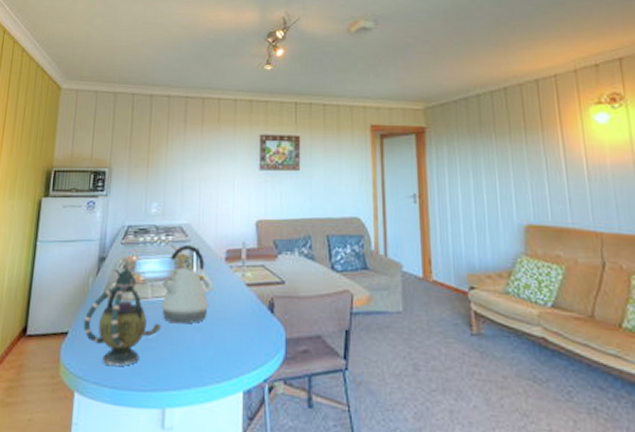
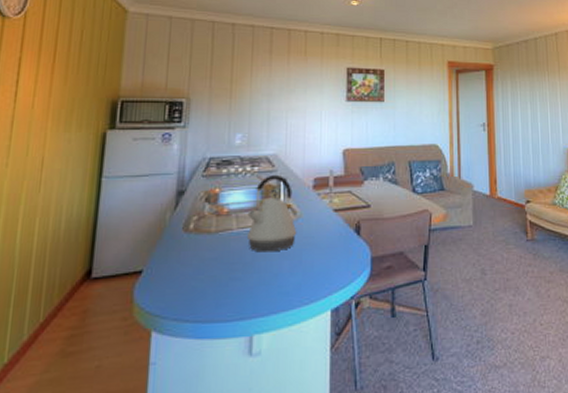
teapot: present [83,268,162,366] -> none [160,201,248,300]

